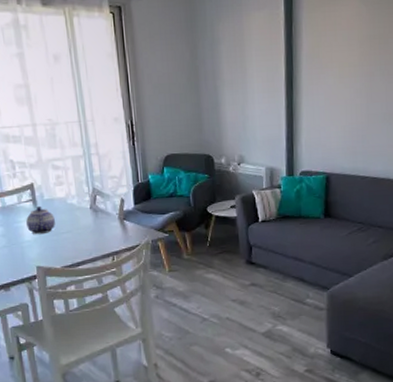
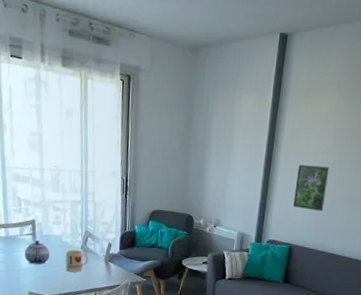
mug: none [73,211,100,238] -> present [66,250,88,272]
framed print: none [323,80,360,132] -> present [293,164,330,211]

